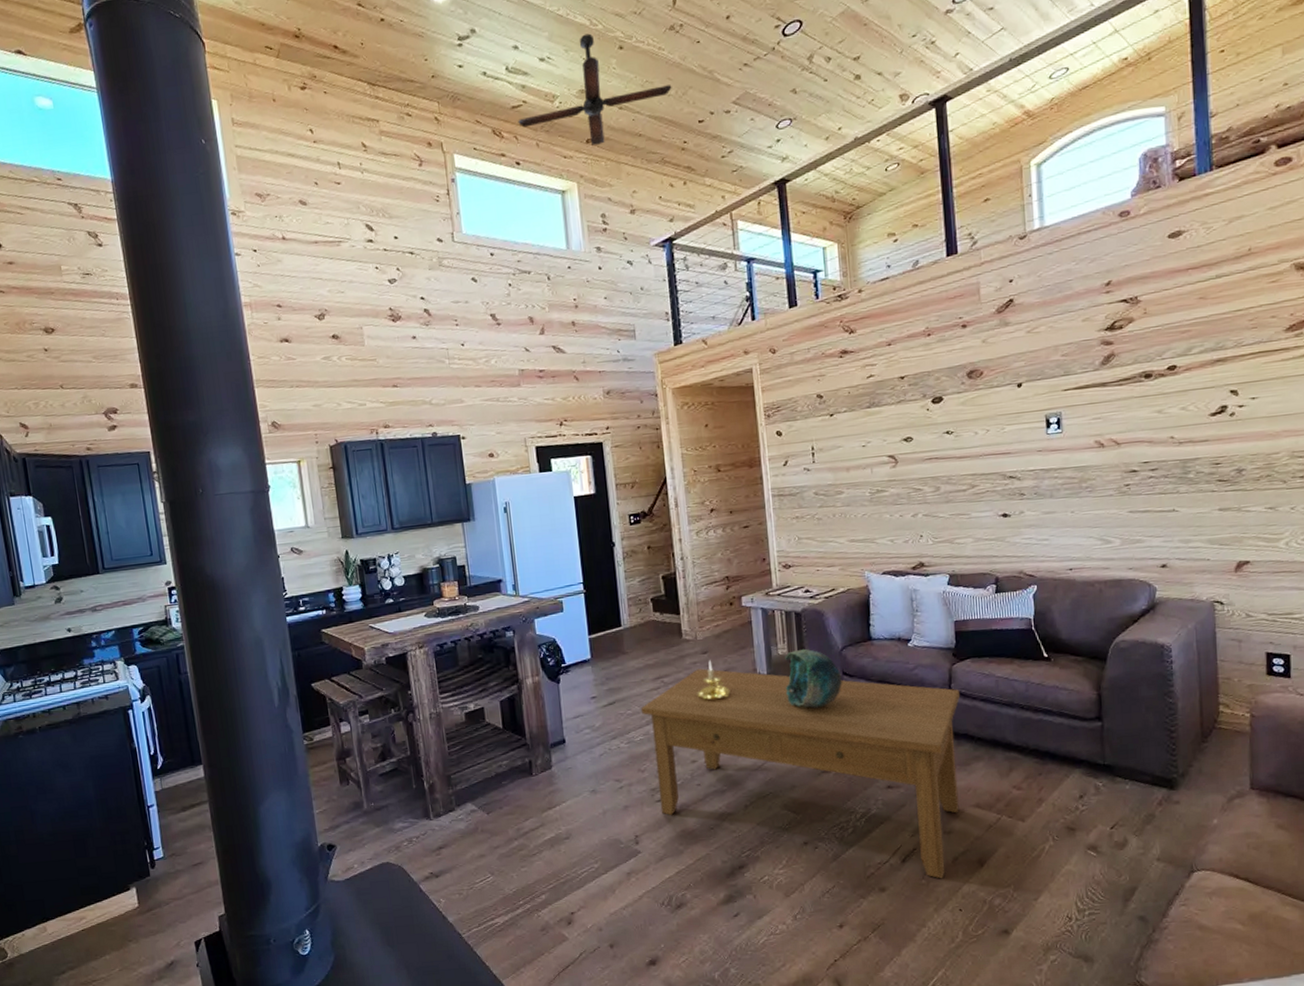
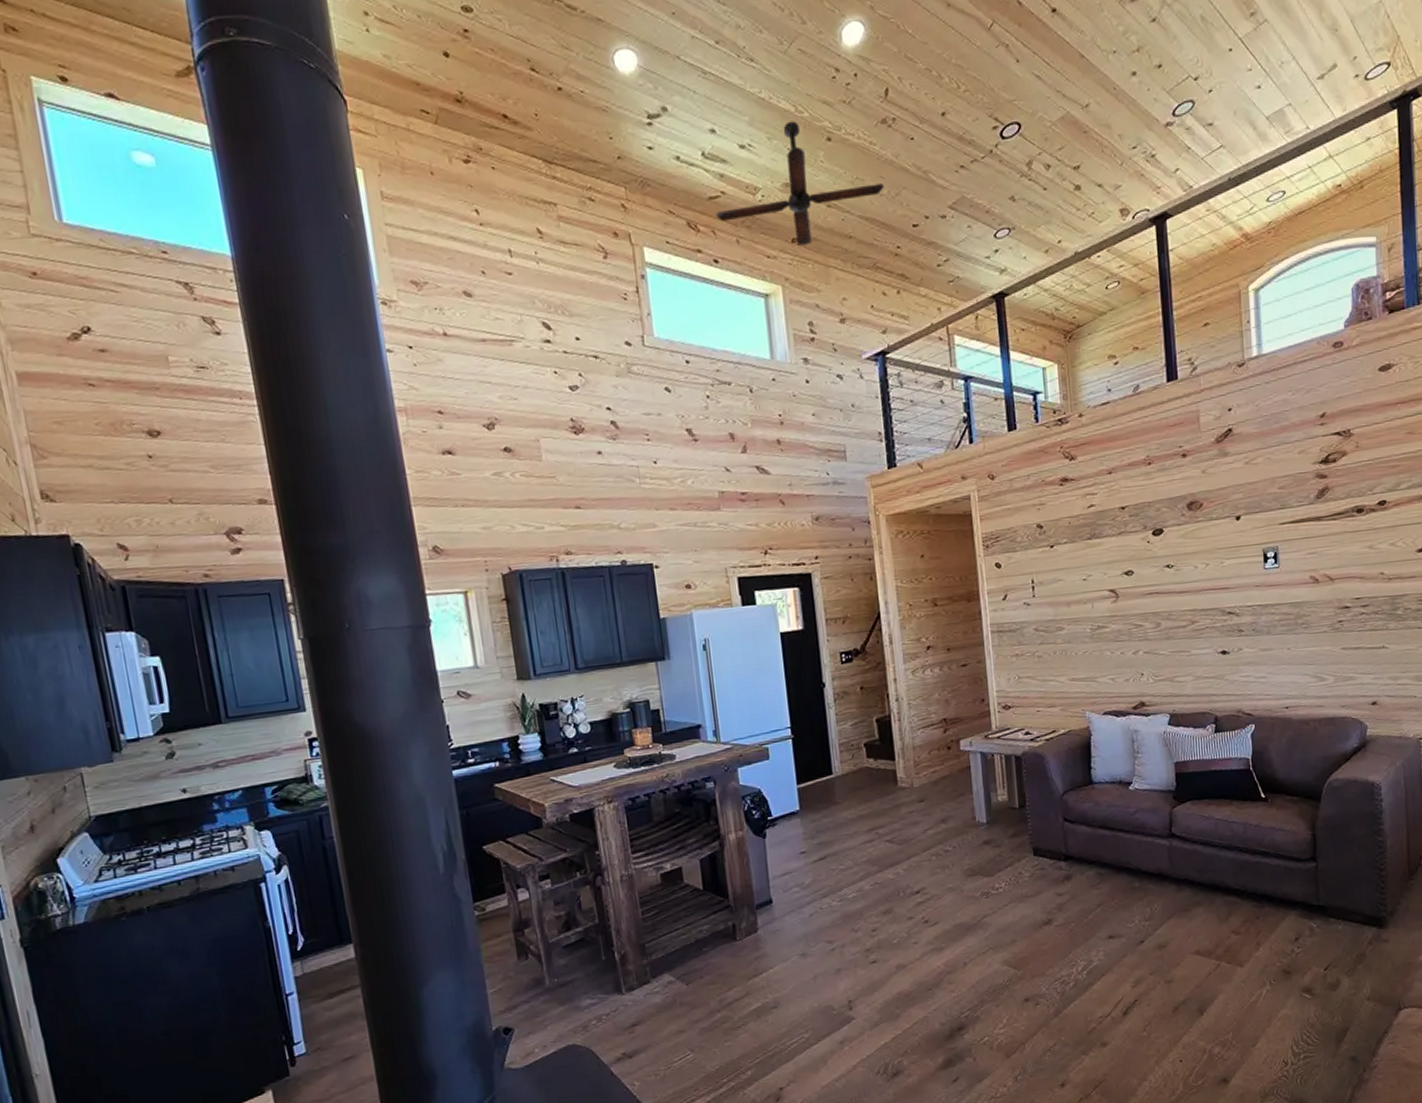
coffee table: present [640,668,961,879] -> none [853,818,1181,1030]
candle holder: present [697,660,730,702] -> none [913,809,948,853]
decorative bowl: present [785,648,842,708] -> none [1005,794,1063,857]

